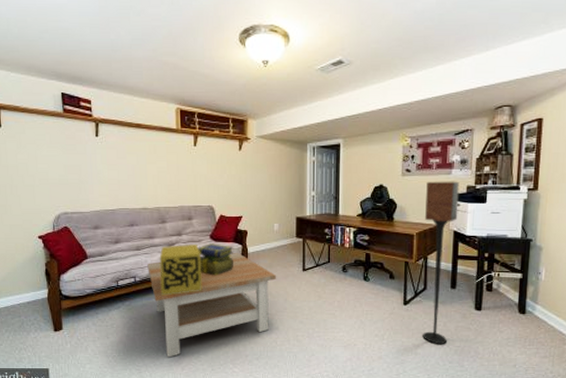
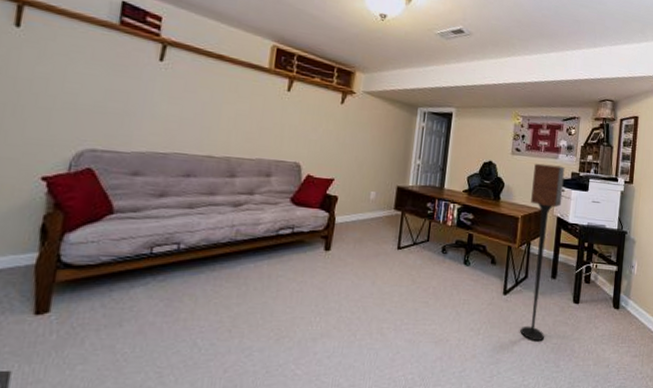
coffee table: present [147,252,277,358] -> none [199,221,367,355]
decorative box: present [159,243,202,296] -> none [212,206,276,271]
stack of books: present [198,243,233,276] -> none [272,208,318,248]

